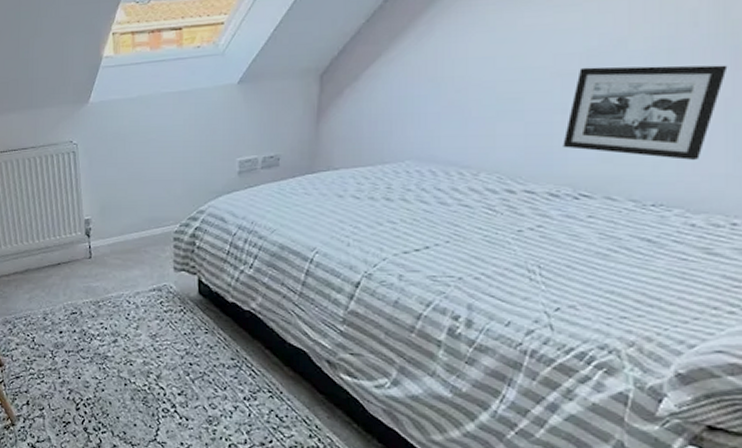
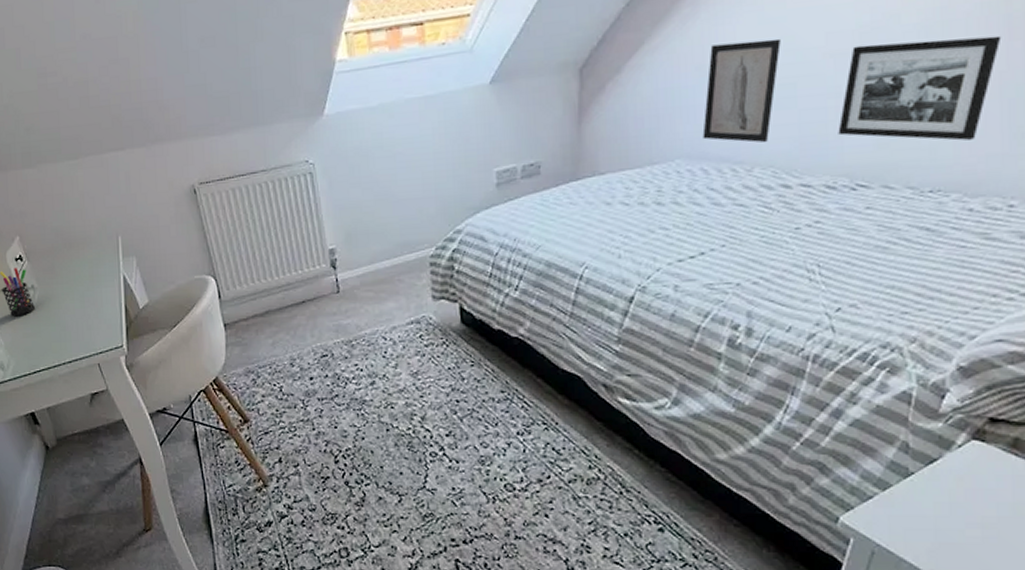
wall art: none [432,57,510,151] -> present [702,38,781,143]

